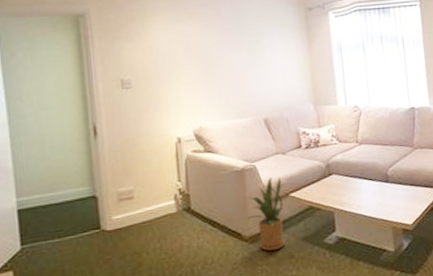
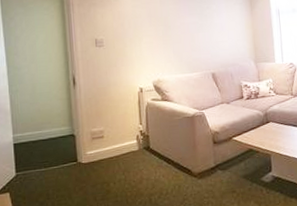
house plant: present [246,177,285,251] -> none [195,123,228,186]

